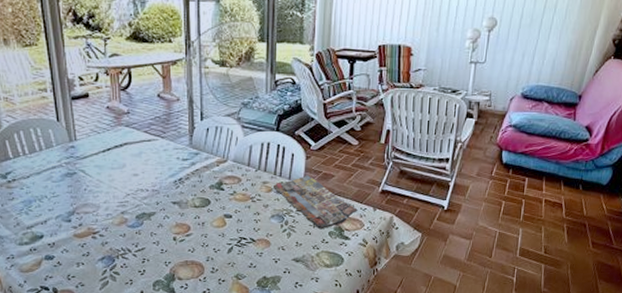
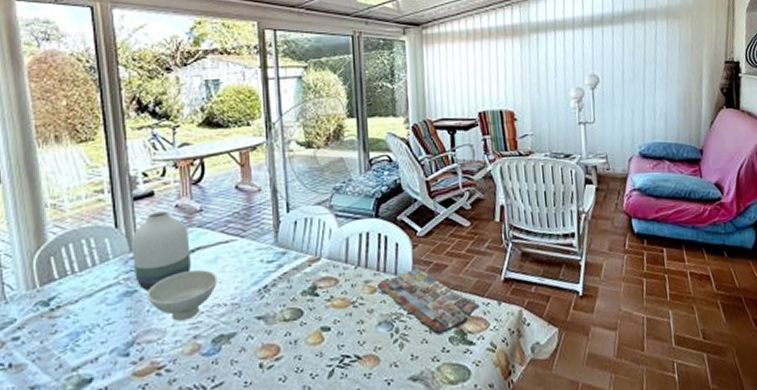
vase: none [70,111,119,173] -> present [131,211,191,291]
bowl: none [84,160,141,199] -> present [147,269,218,322]

